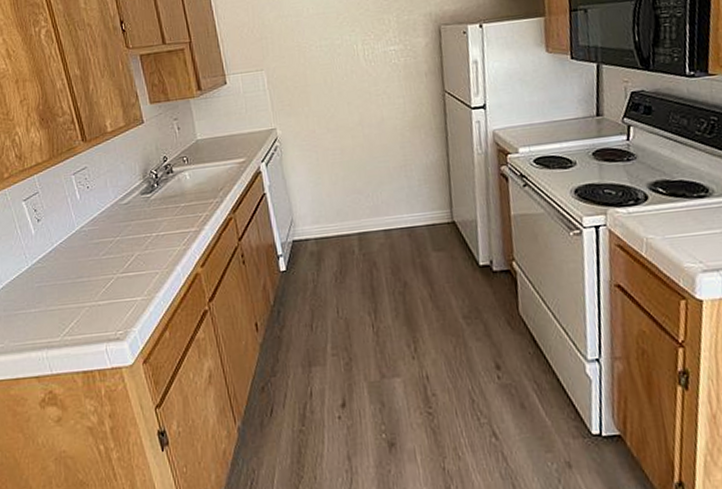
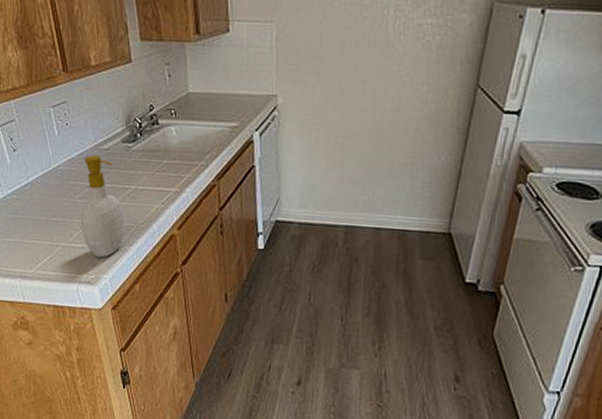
soap bottle: none [105,211,150,311] -> present [80,155,125,258]

